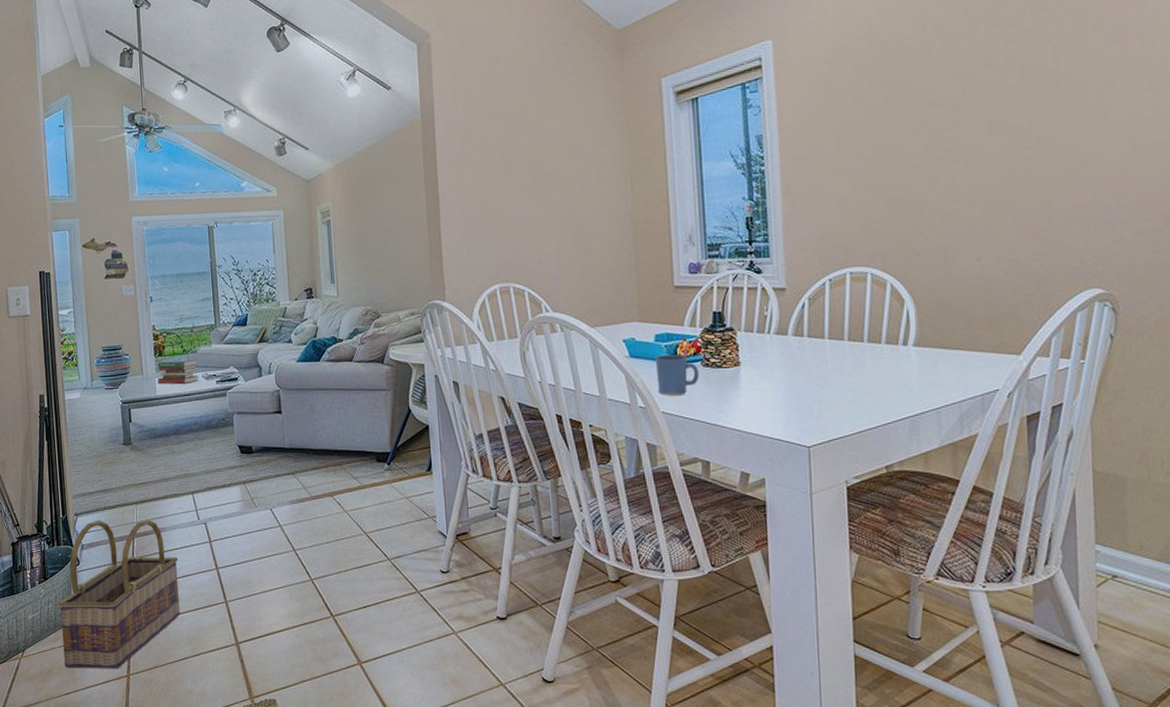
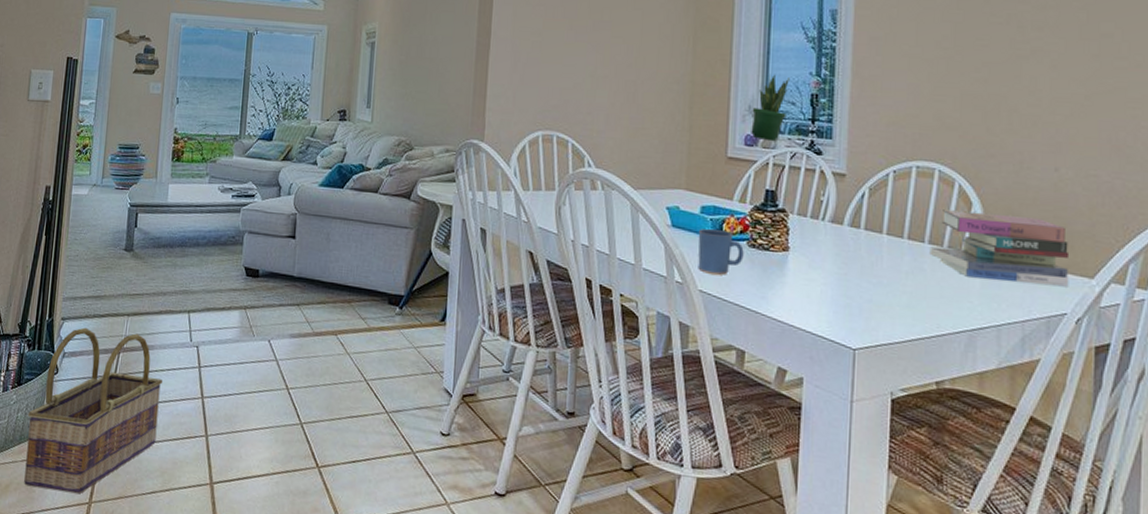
books: present [158,359,199,385] -> none [171,166,215,195]
planter: none [692,203,725,267] -> present [751,74,790,142]
books: none [869,306,999,368] -> present [929,209,1070,287]

